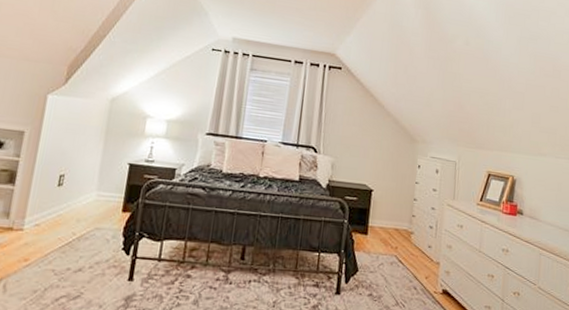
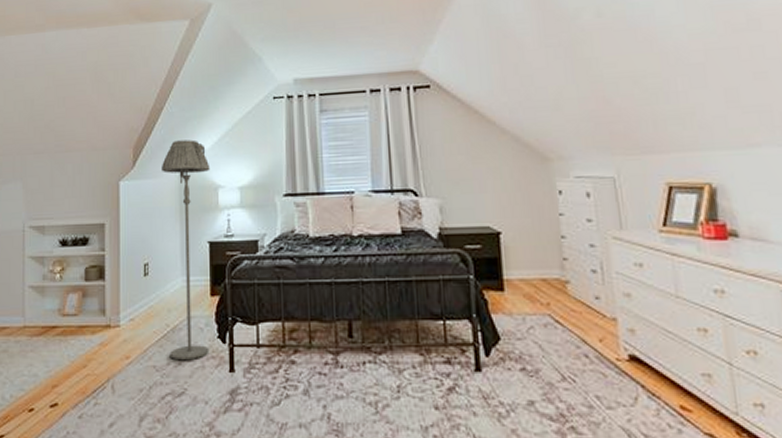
floor lamp: none [71,67,143,268] -> present [162,140,211,361]

